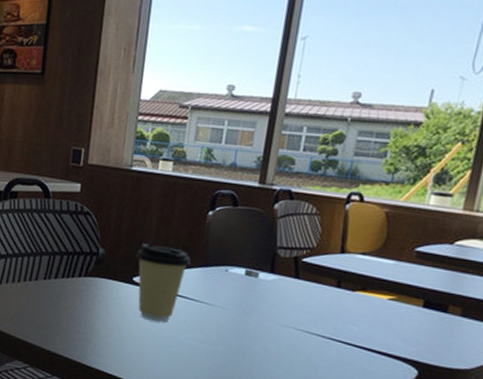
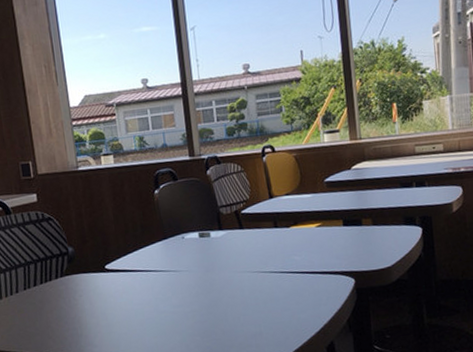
coffee cup: present [135,243,191,322] -> none [102,230,152,301]

